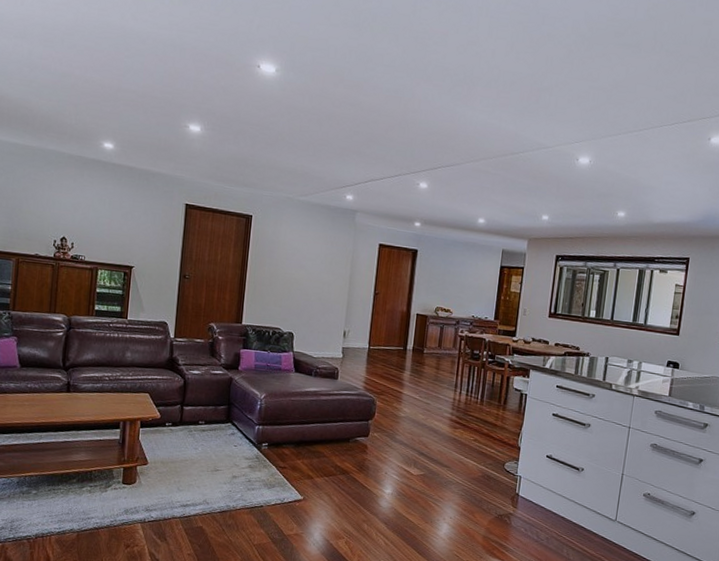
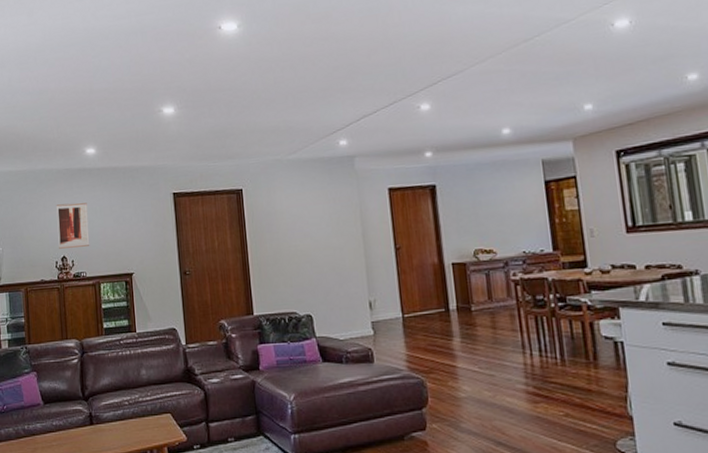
wall art: none [60,187,97,233] -> present [56,203,90,249]

